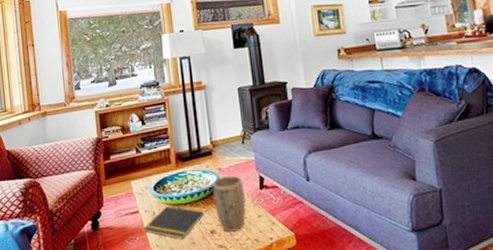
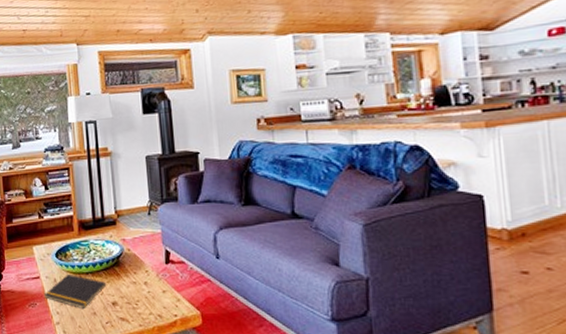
plant pot: present [212,175,246,232] -> none [115,247,150,305]

